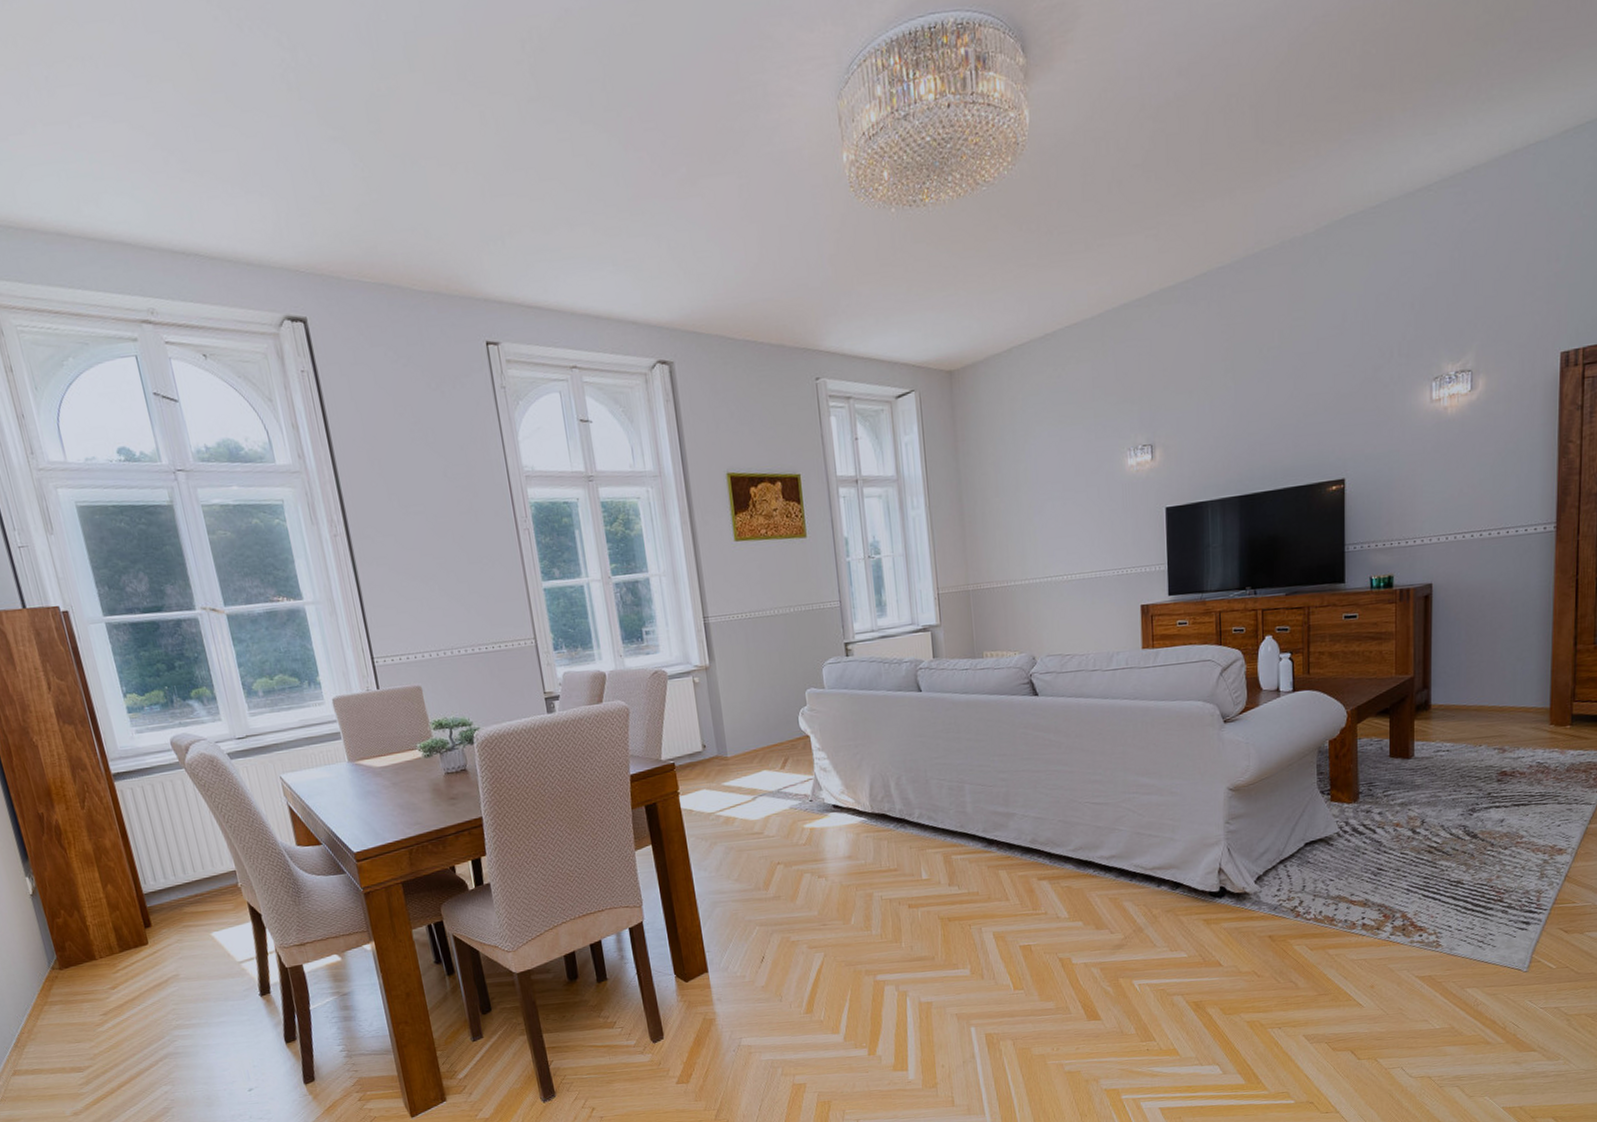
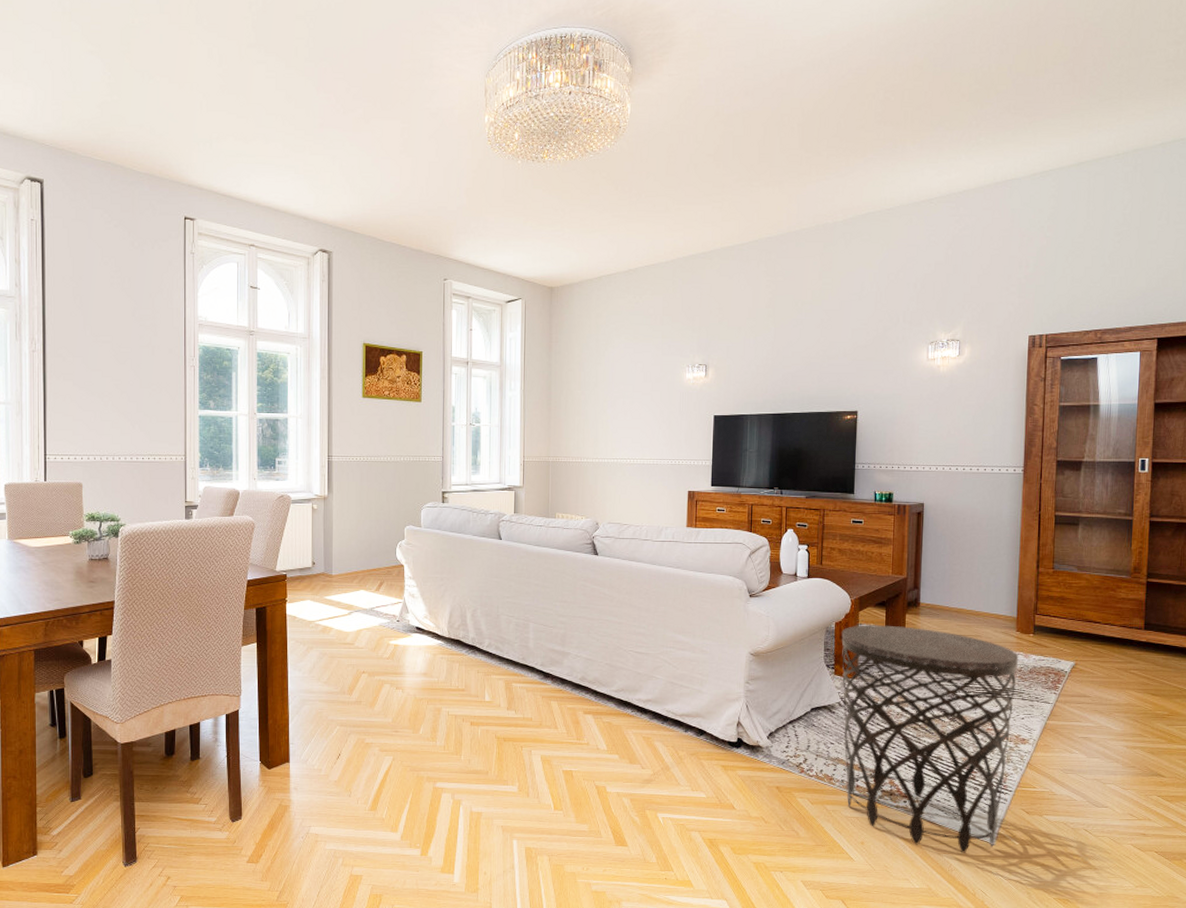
side table: none [1337,734,1554,985] -> present [841,625,1019,853]

